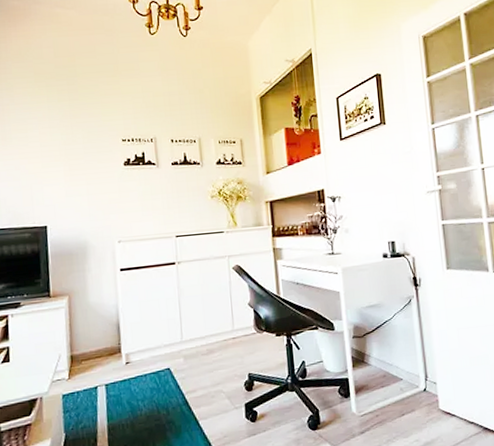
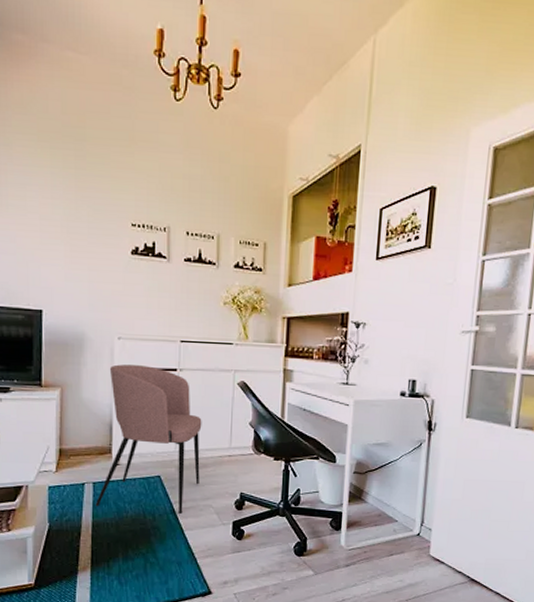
armchair: none [109,263,208,408] -> present [95,364,202,515]

